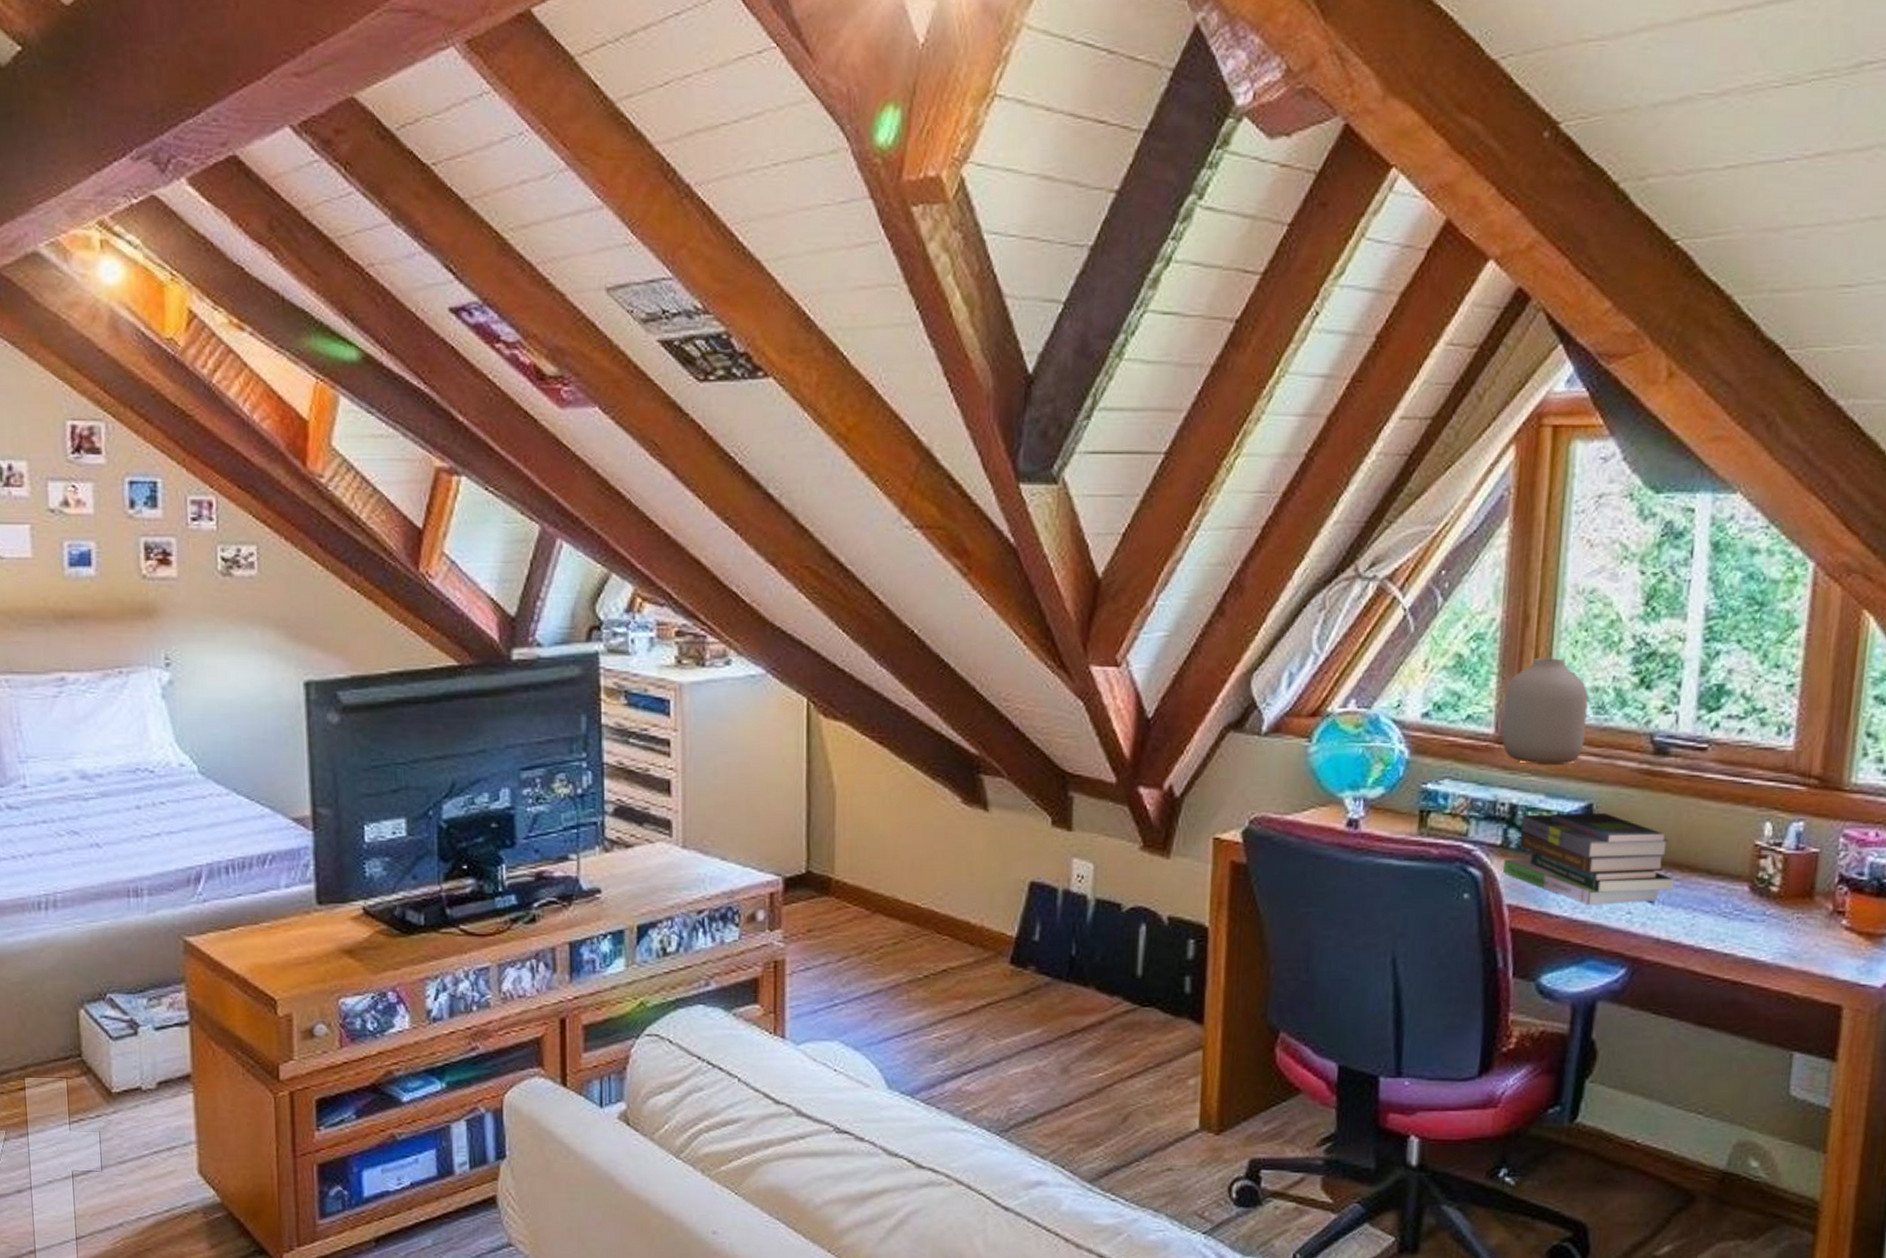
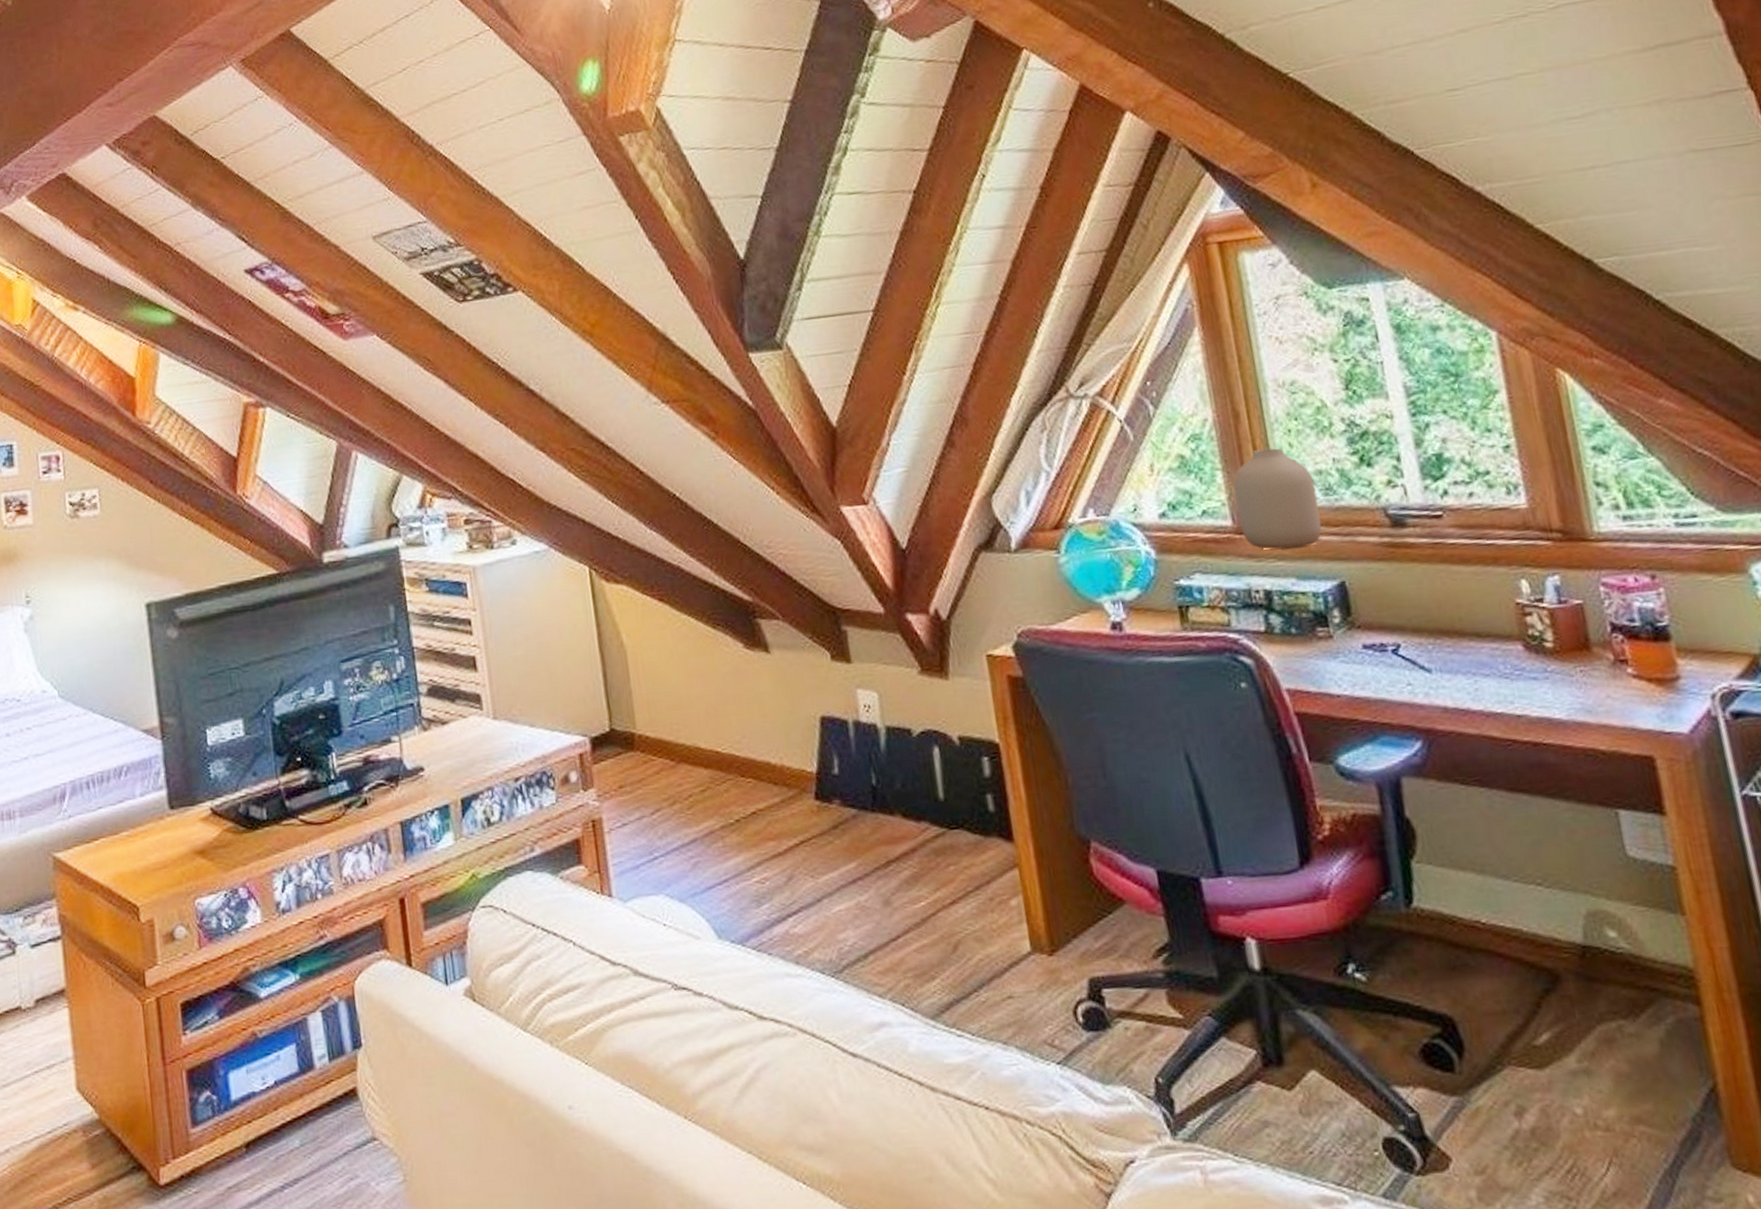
books: present [1503,812,1674,906] -> none [1272,588,1447,682]

